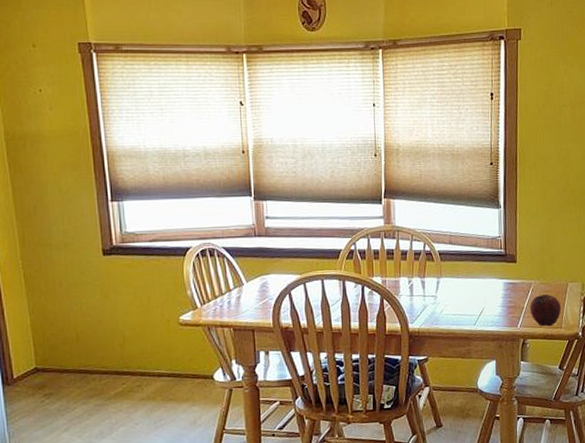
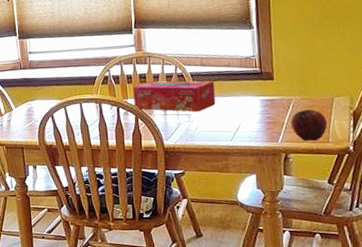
tissue box: none [379,258,462,294] -> present [133,80,216,112]

